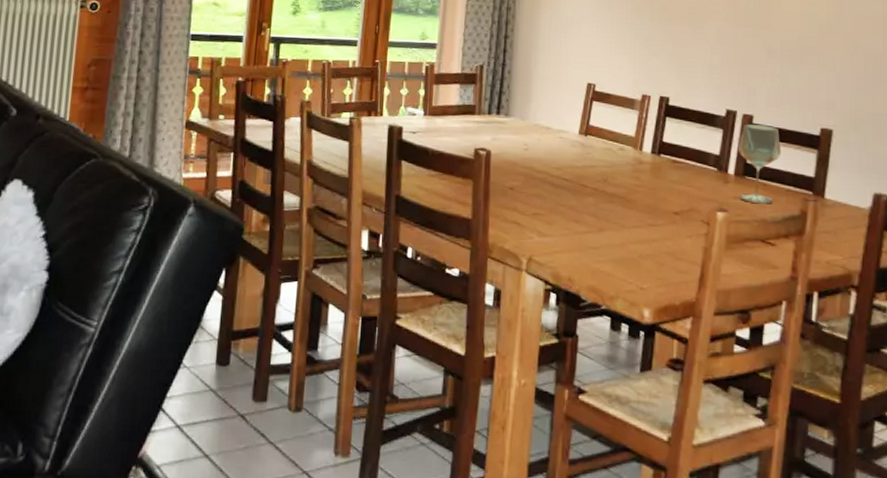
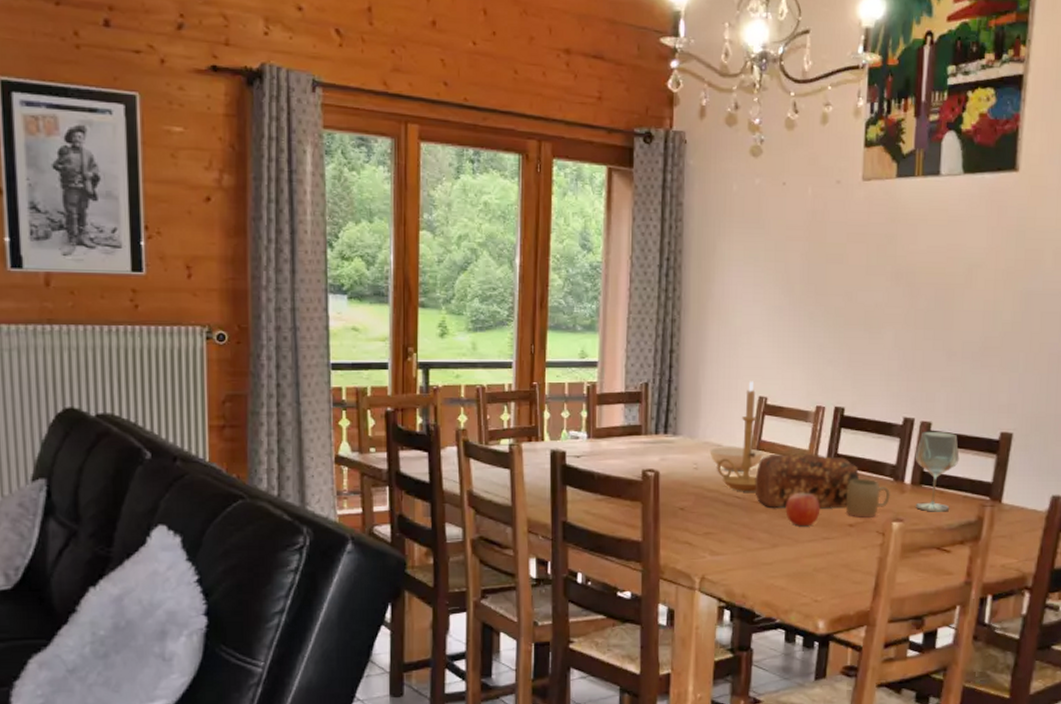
bowl: none [539,129,591,155] -> present [709,447,763,471]
candle holder: none [545,68,586,174] -> present [716,381,758,491]
bread loaf: none [582,138,685,195] -> present [755,453,860,509]
fruit: none [612,175,646,212] -> present [785,490,821,527]
mug: none [670,166,715,206] -> present [845,478,891,517]

